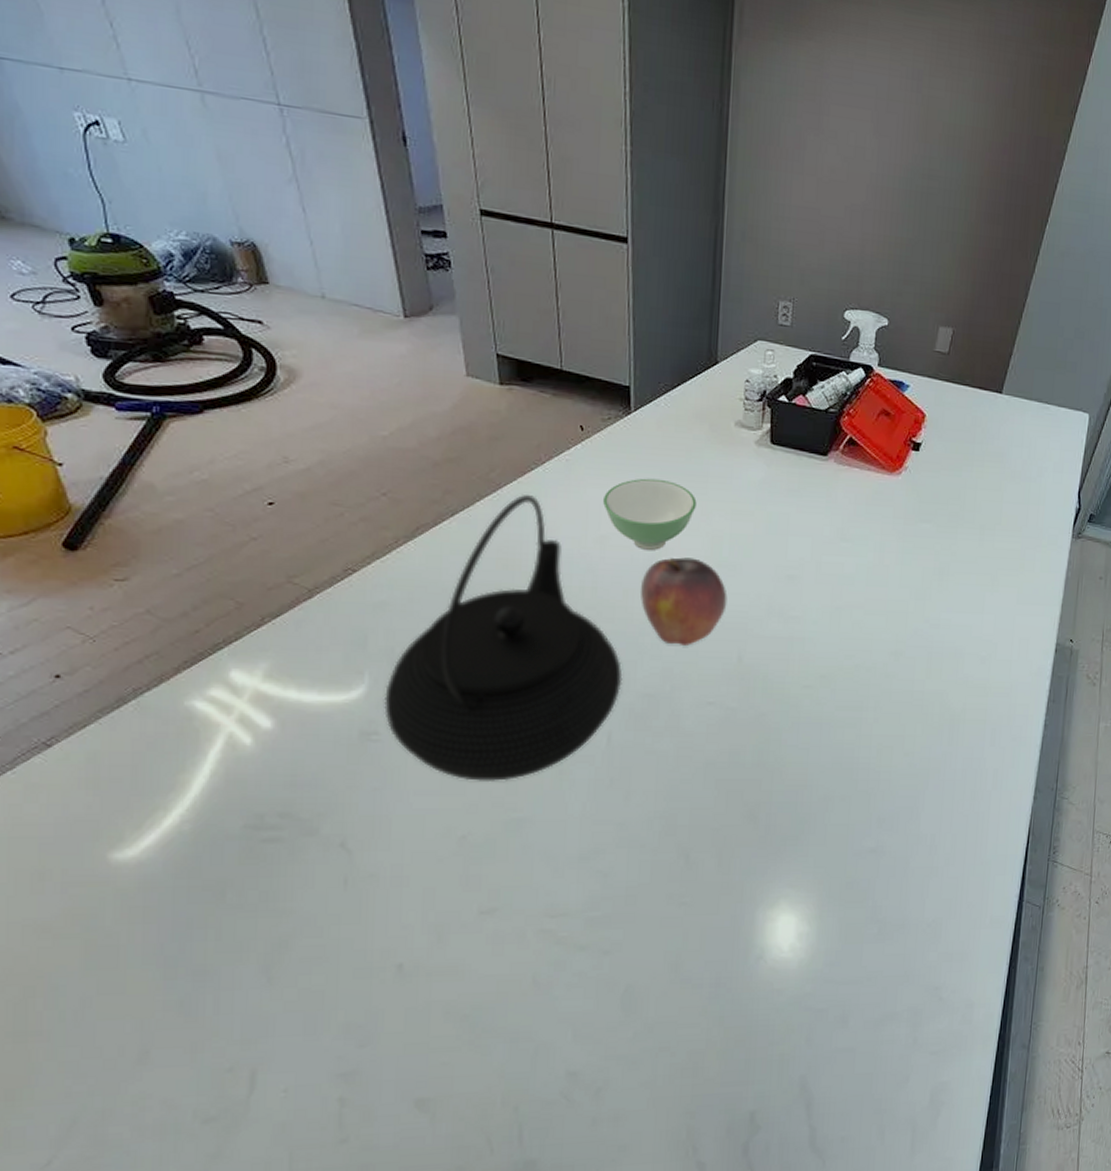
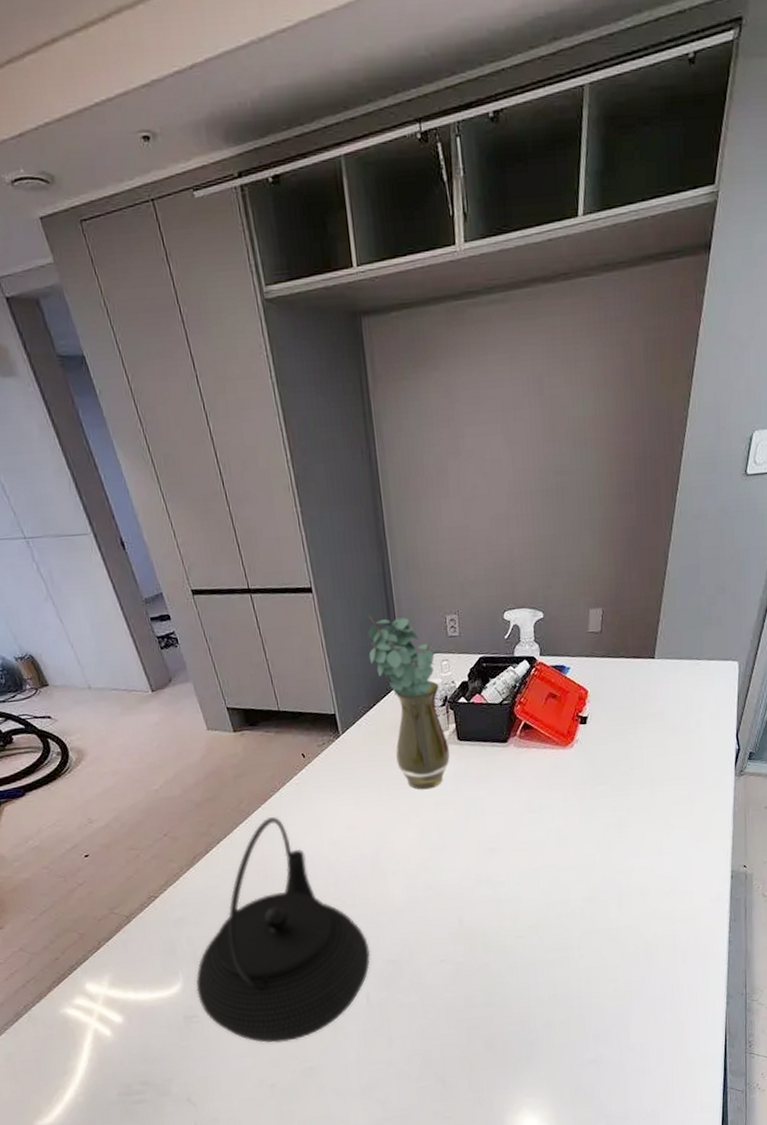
bowl: present [603,478,697,551] -> none [330,786,406,847]
fruit: present [641,557,728,645] -> none [372,846,443,918]
vase: none [681,281,760,494] -> present [367,611,450,790]

